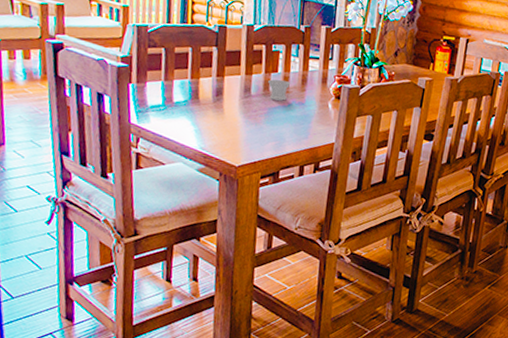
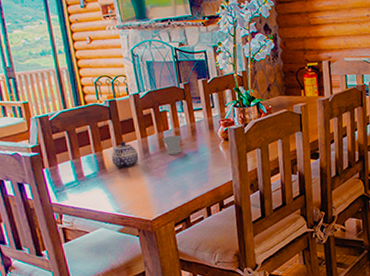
teapot: none [207,73,239,104] -> present [111,141,139,169]

